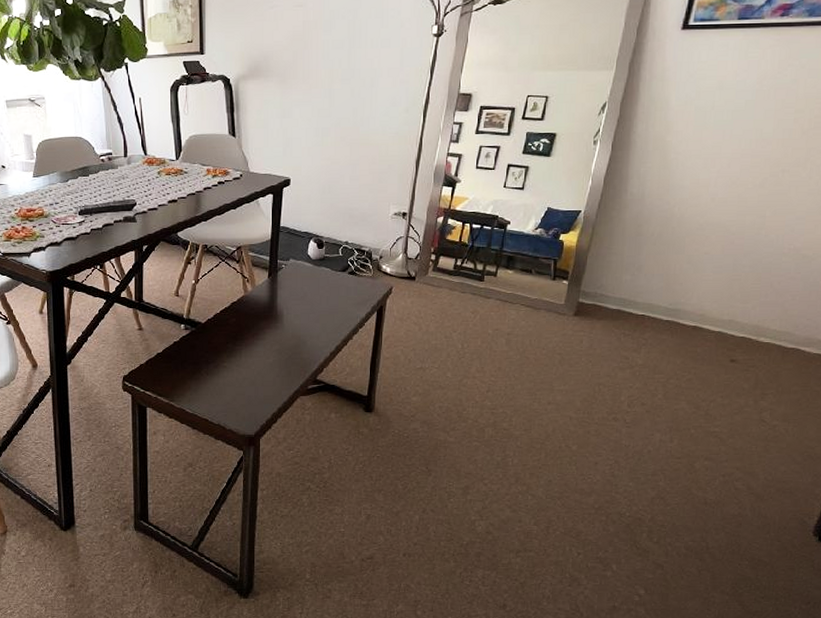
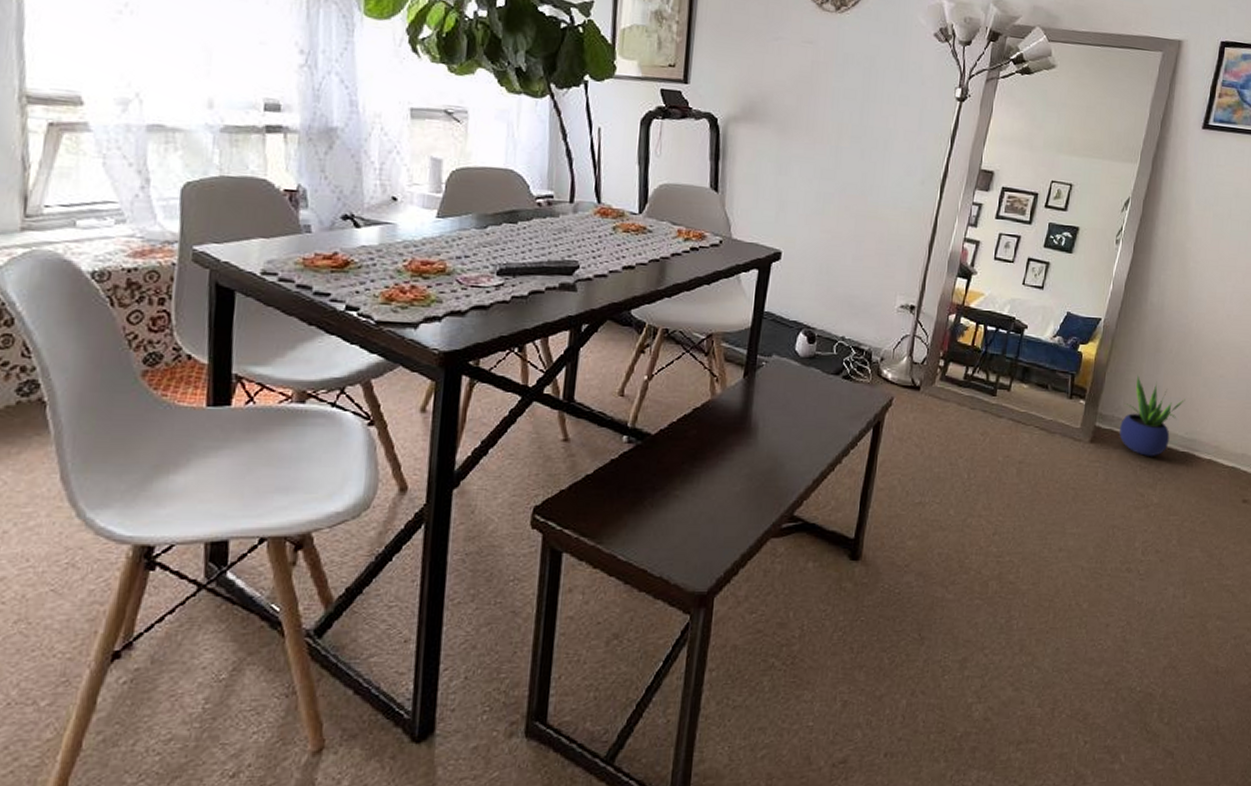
potted plant: none [603,257,669,325] -> present [1119,375,1185,456]

